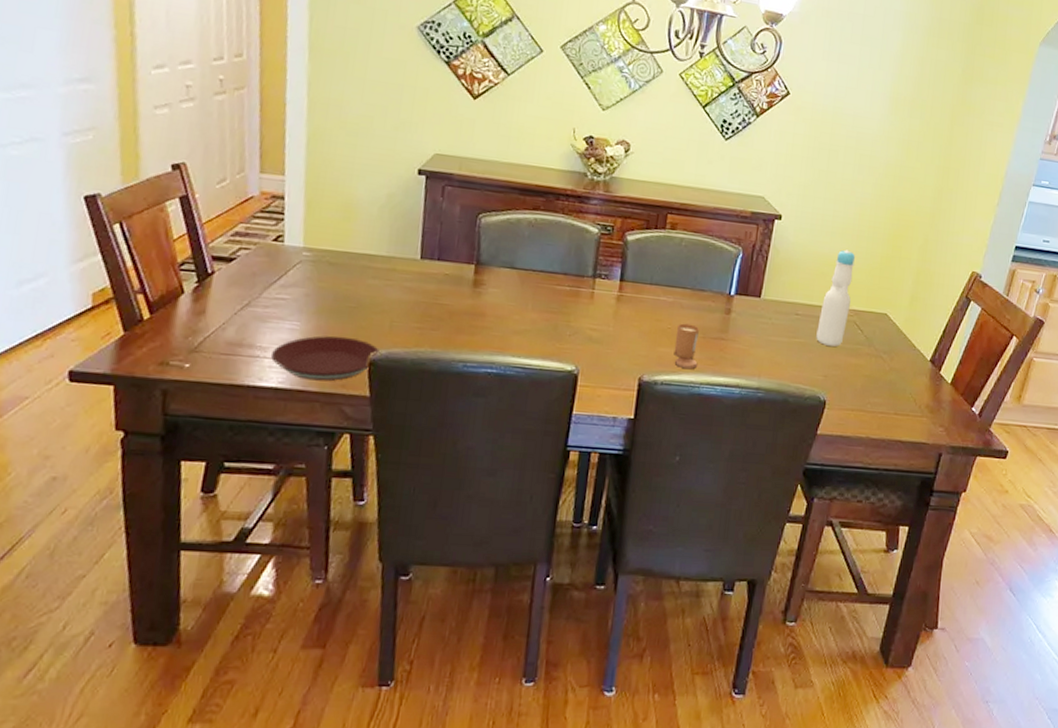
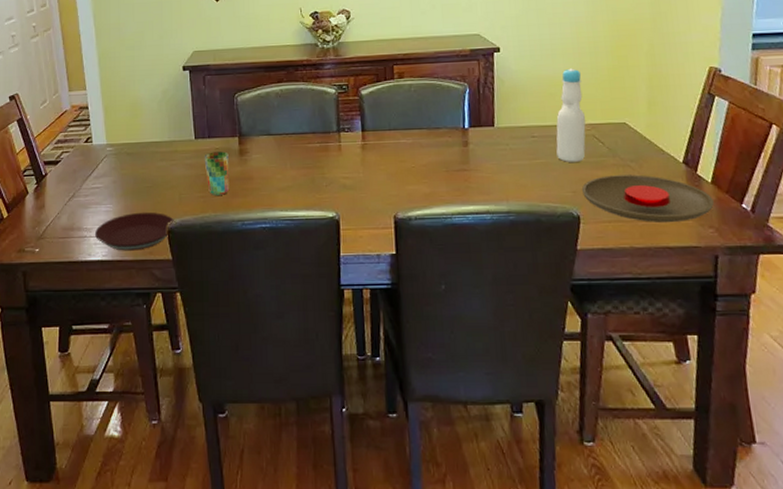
cup: none [427,277,460,330] -> present [204,151,230,196]
candle: present [674,323,699,370] -> none [420,160,446,203]
plate: none [833,364,949,418] -> present [582,174,714,222]

